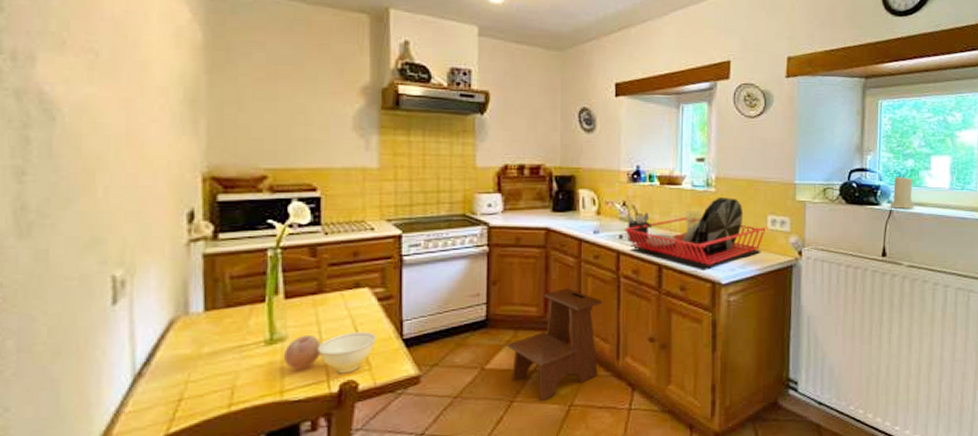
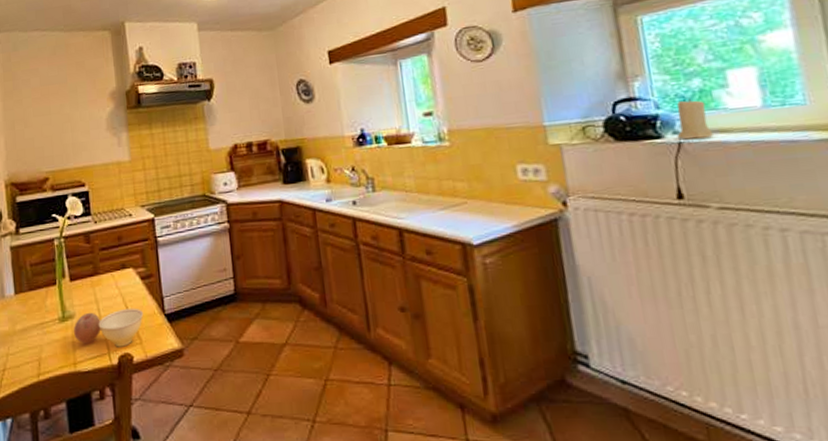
step stool: present [507,288,602,401] -> none [257,258,351,375]
dish rack: present [624,196,768,272] -> none [356,150,519,233]

